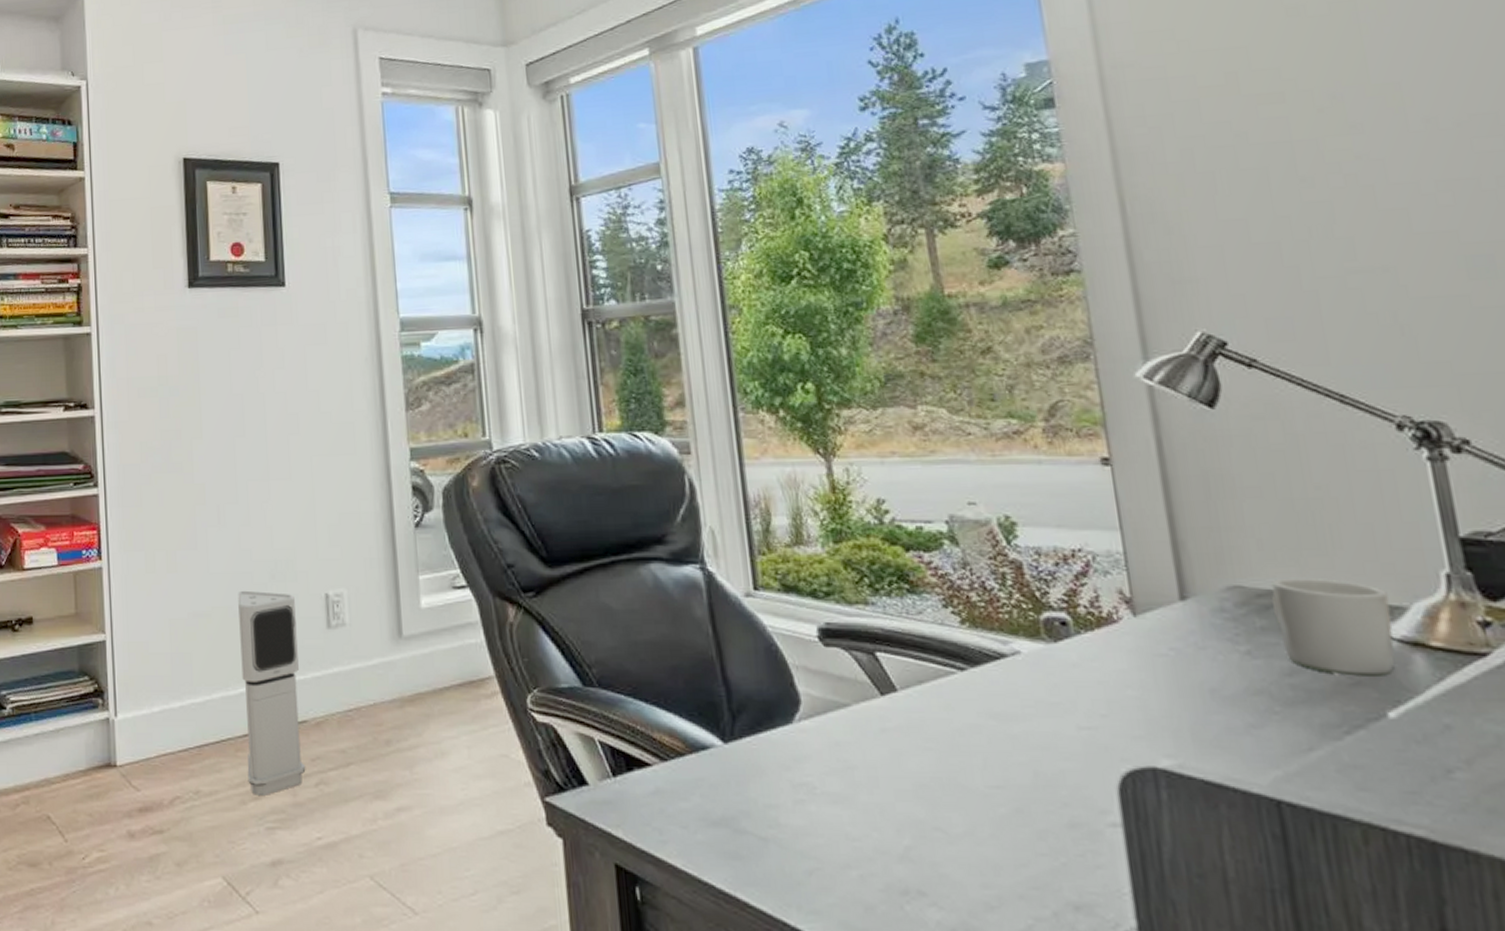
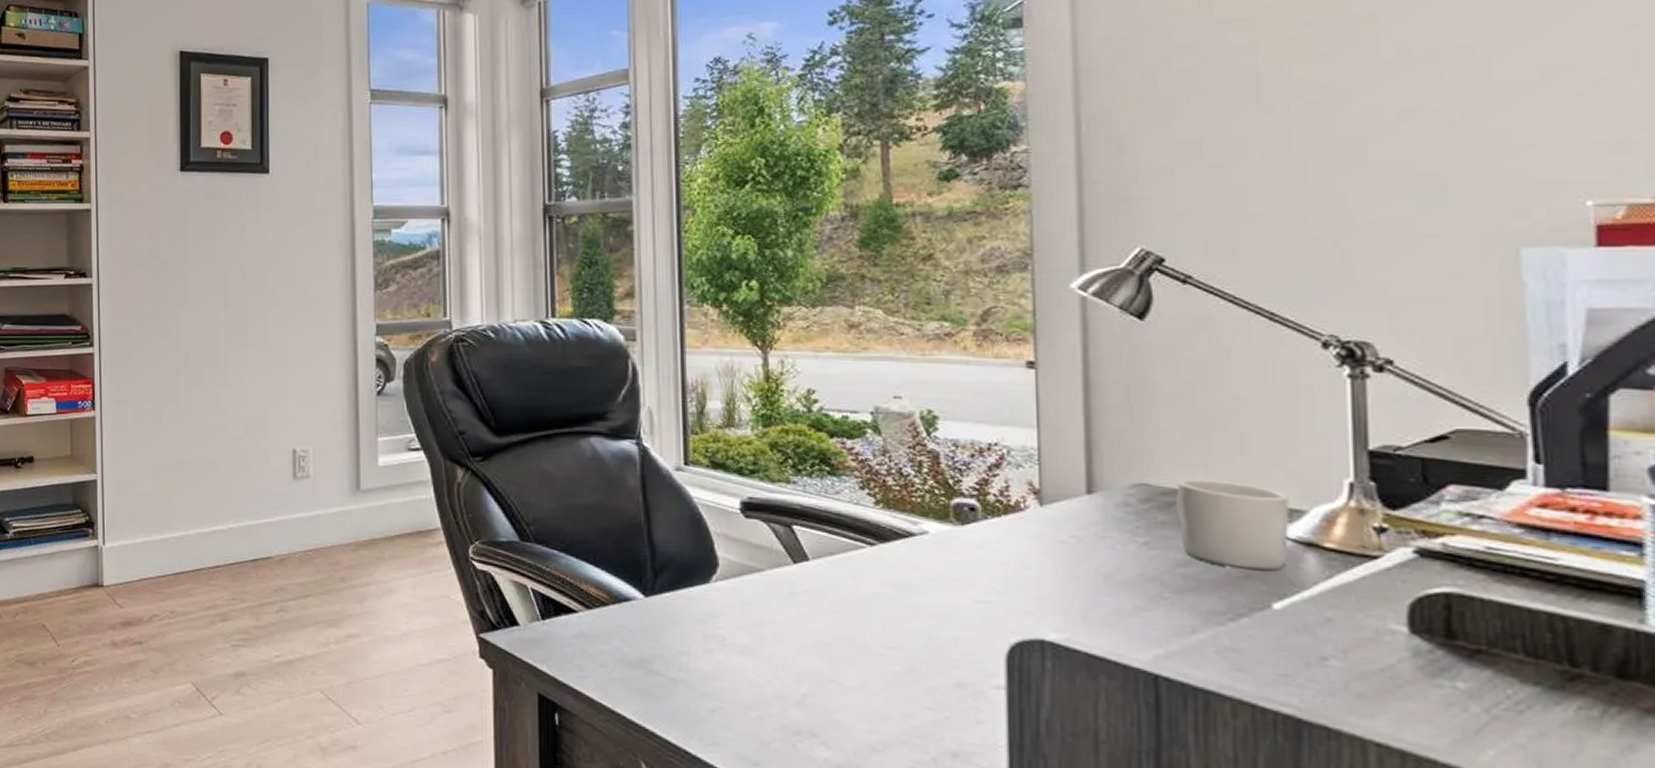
air purifier: present [238,590,306,795] -> none [215,443,269,618]

